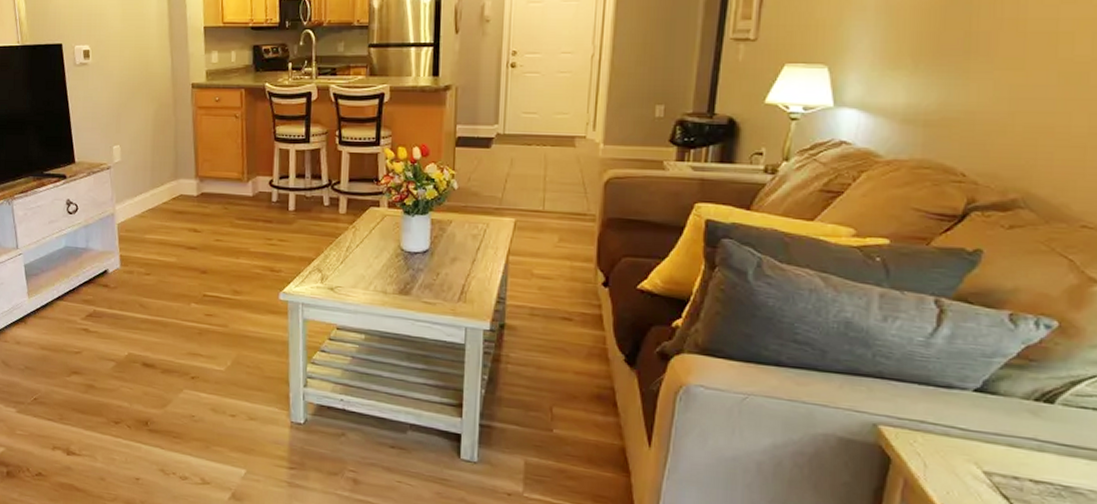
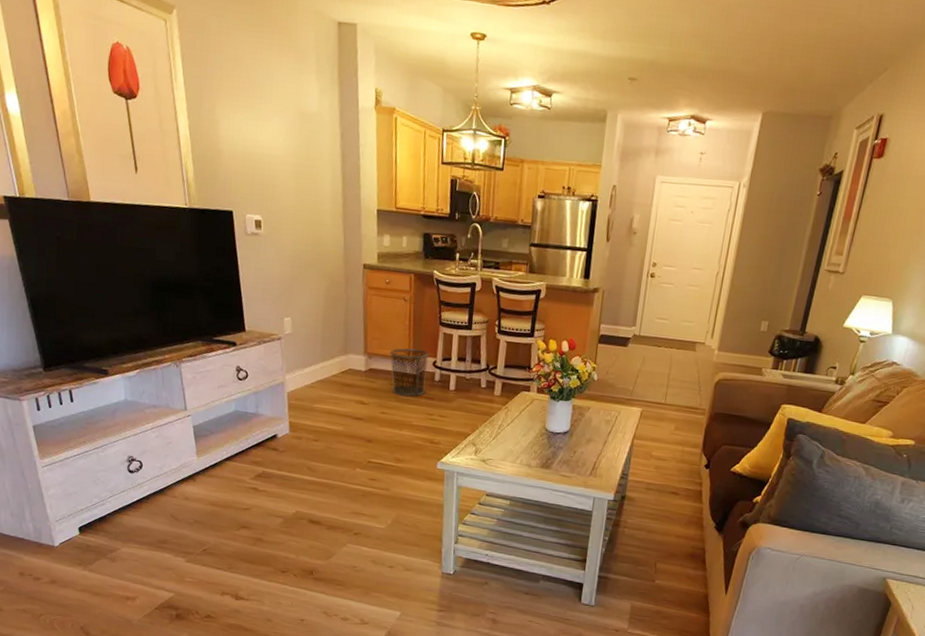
waste bin: none [222,167,265,221] -> present [389,348,429,397]

